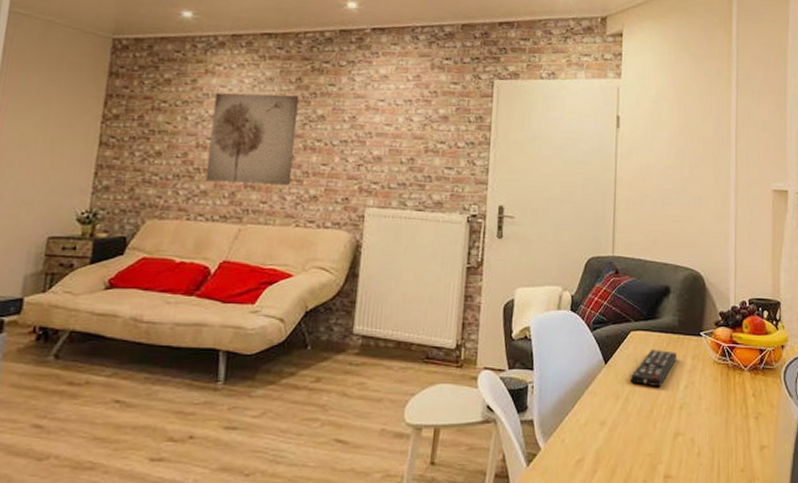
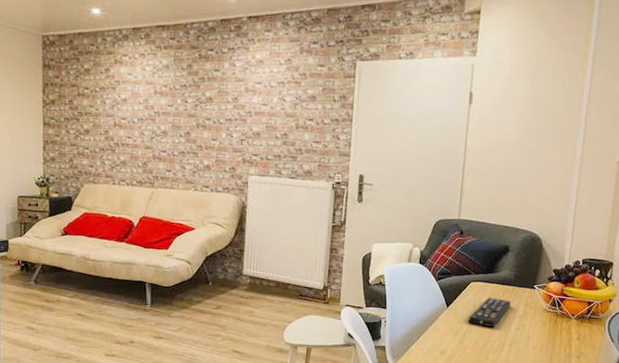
wall art: present [205,93,299,185] -> none [123,79,191,157]

